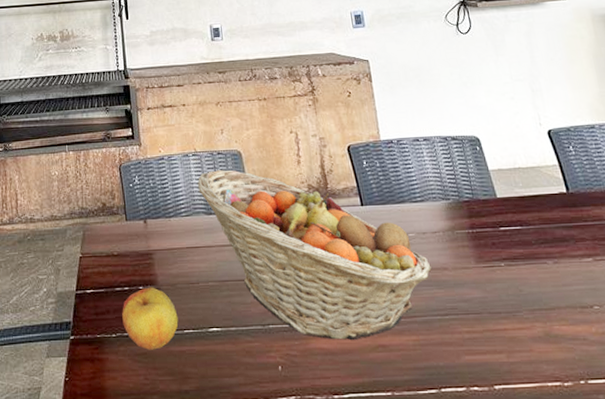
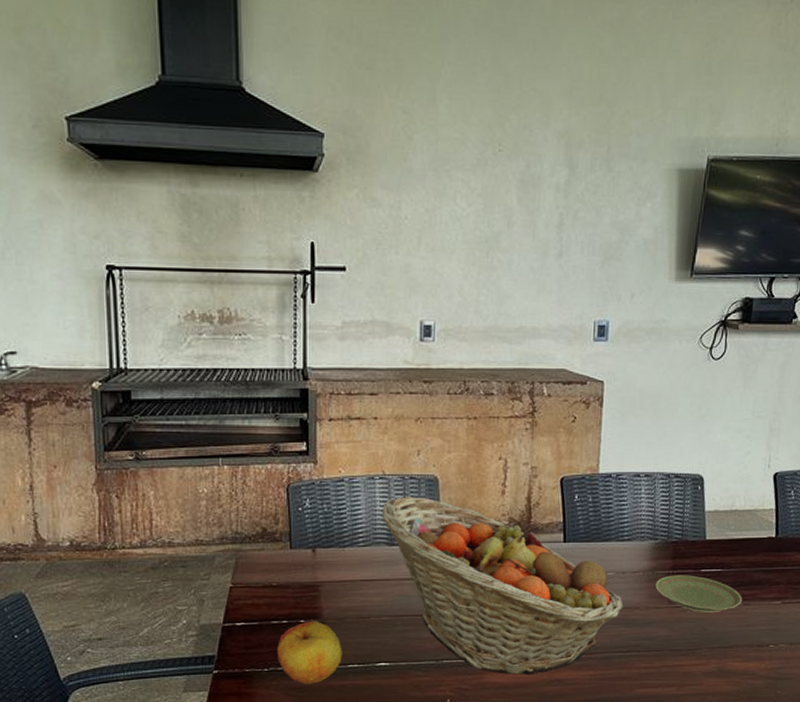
plate: none [457,233,551,272] -> present [655,575,742,612]

